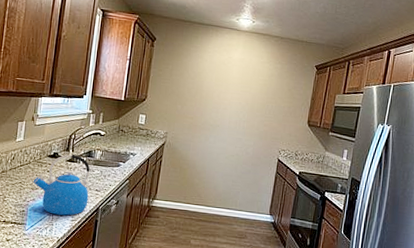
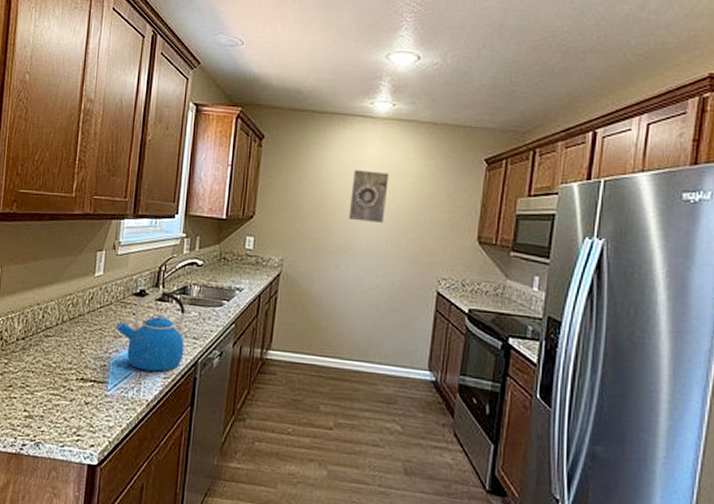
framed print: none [217,68,248,109] -> present [348,170,389,224]

